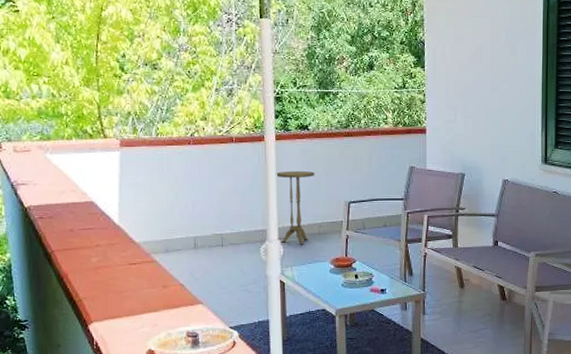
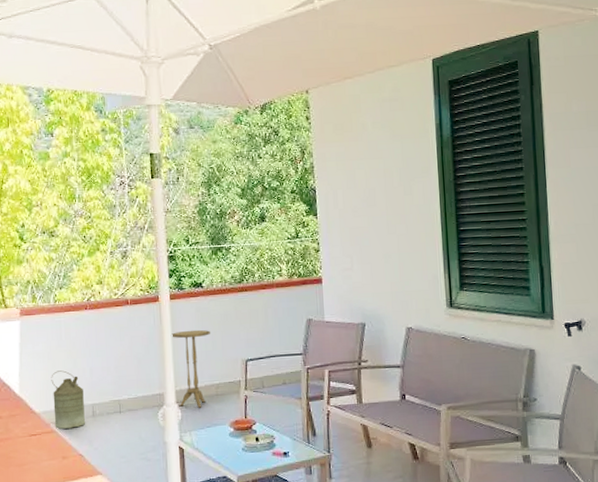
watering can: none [152,203,186,259] -> present [51,370,85,429]

